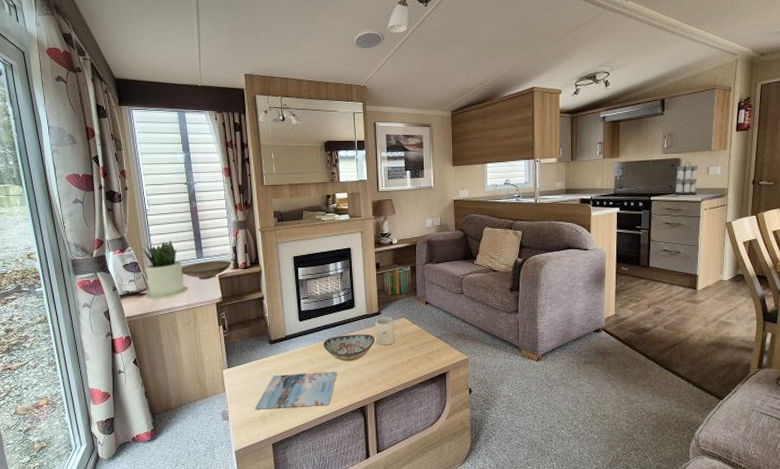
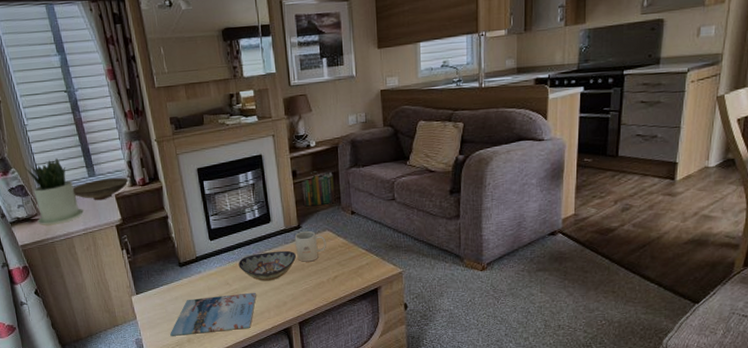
spice rack: present [674,161,699,195] -> none [654,21,687,66]

